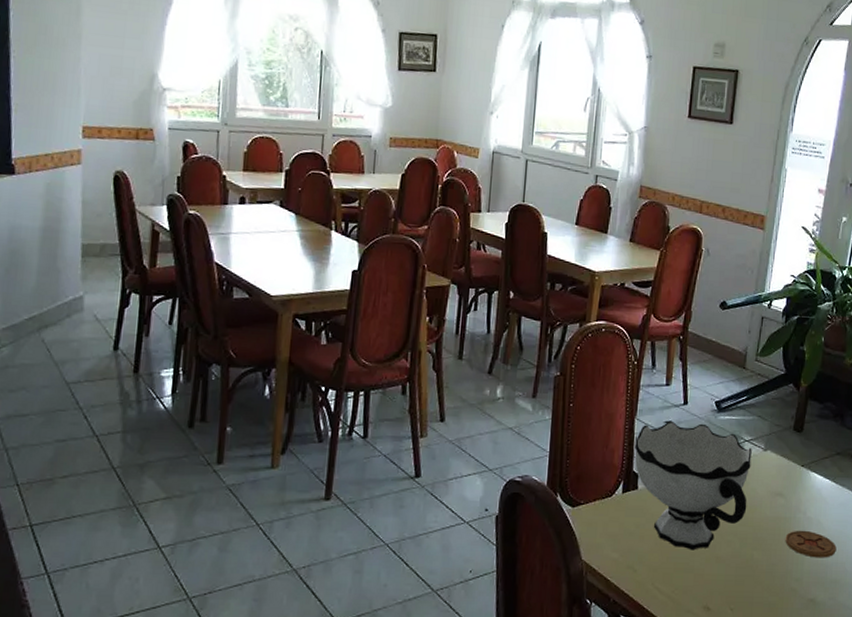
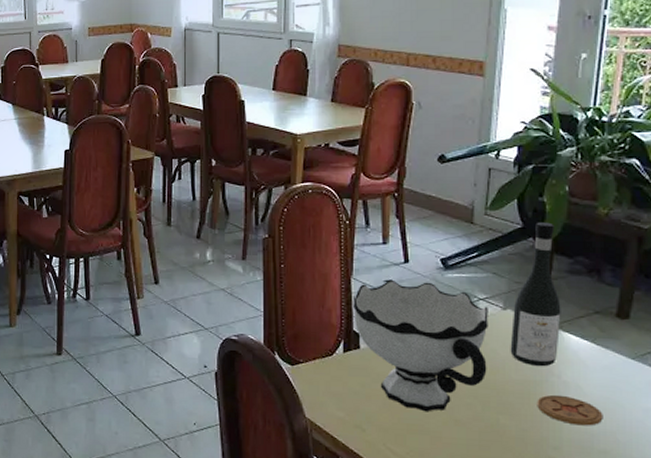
wine bottle: none [767,369,811,504] -> present [510,222,561,367]

